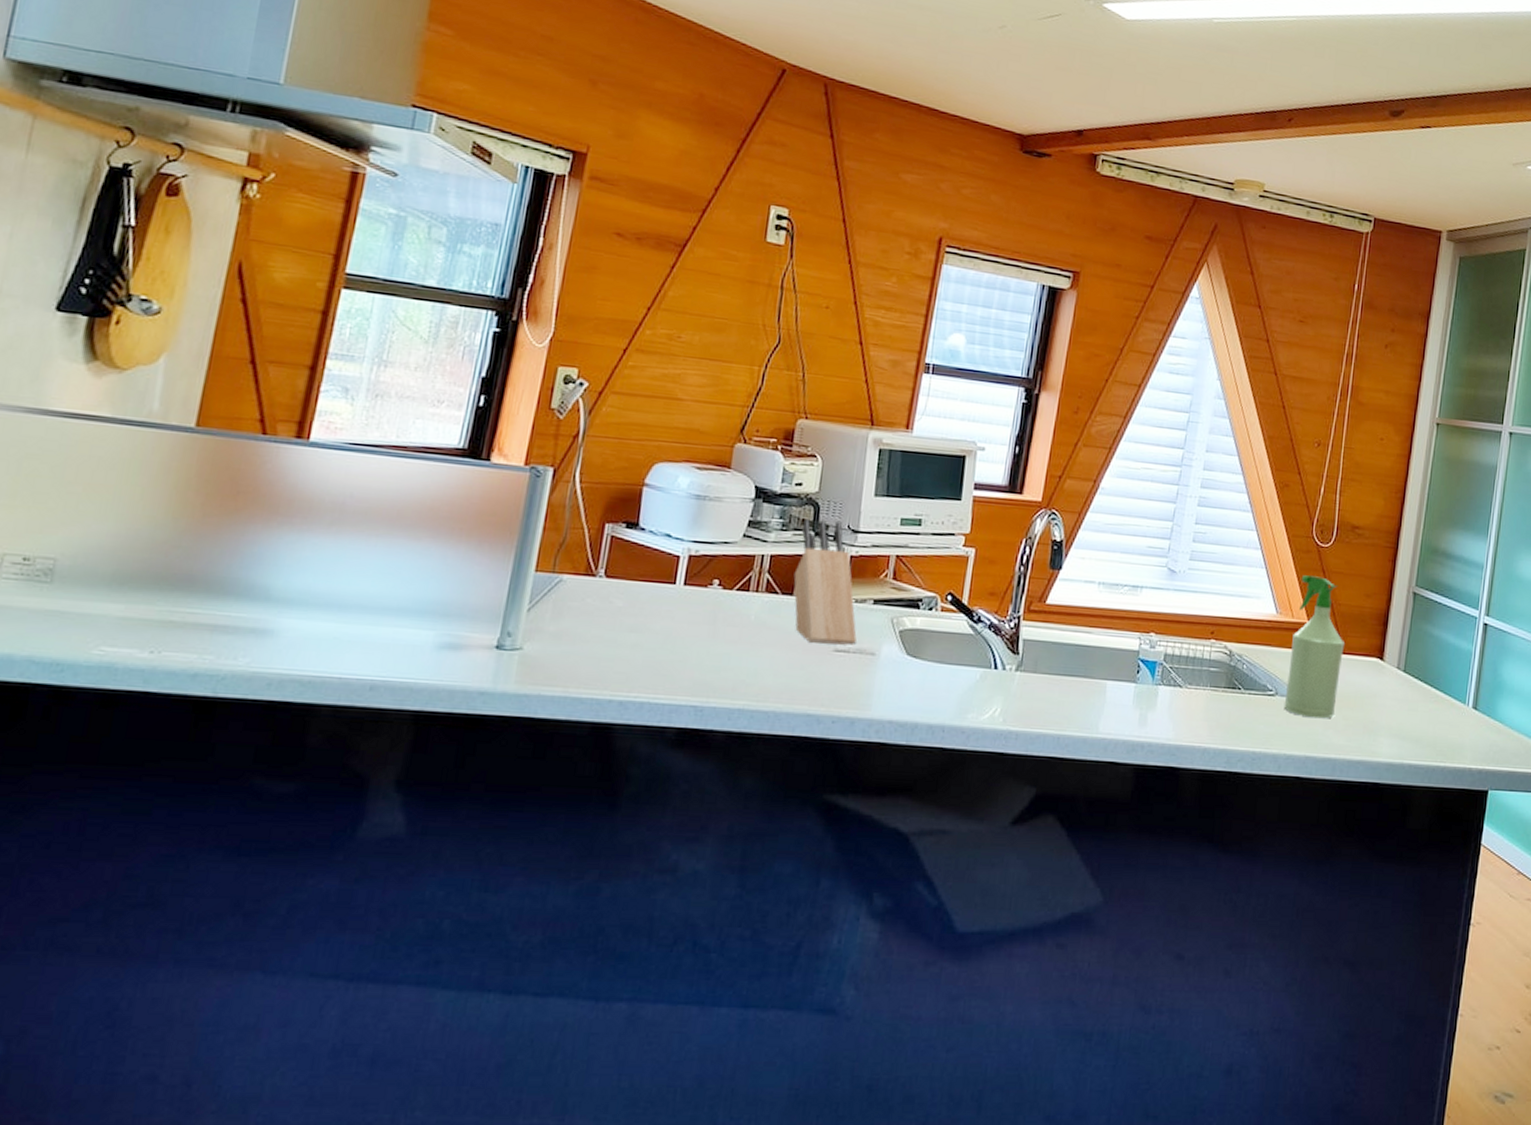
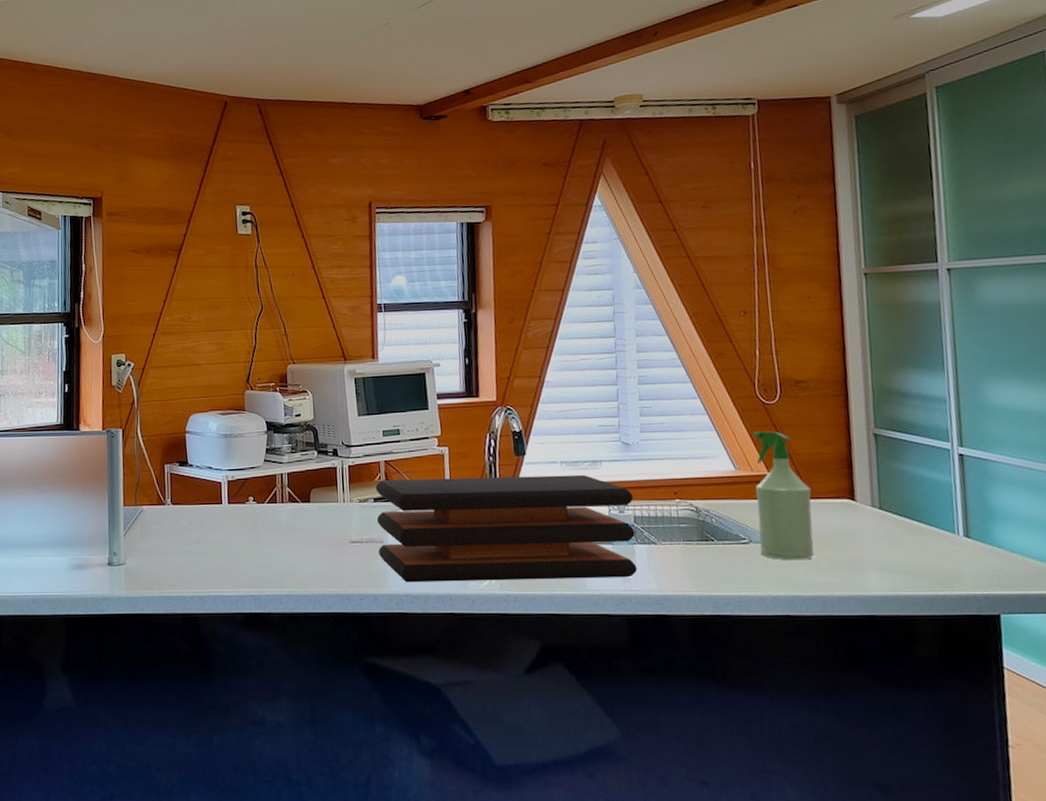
knife block: present [793,519,857,646] -> none [307,439,366,538]
cutting board: none [866,577,1168,722] -> present [375,474,637,583]

